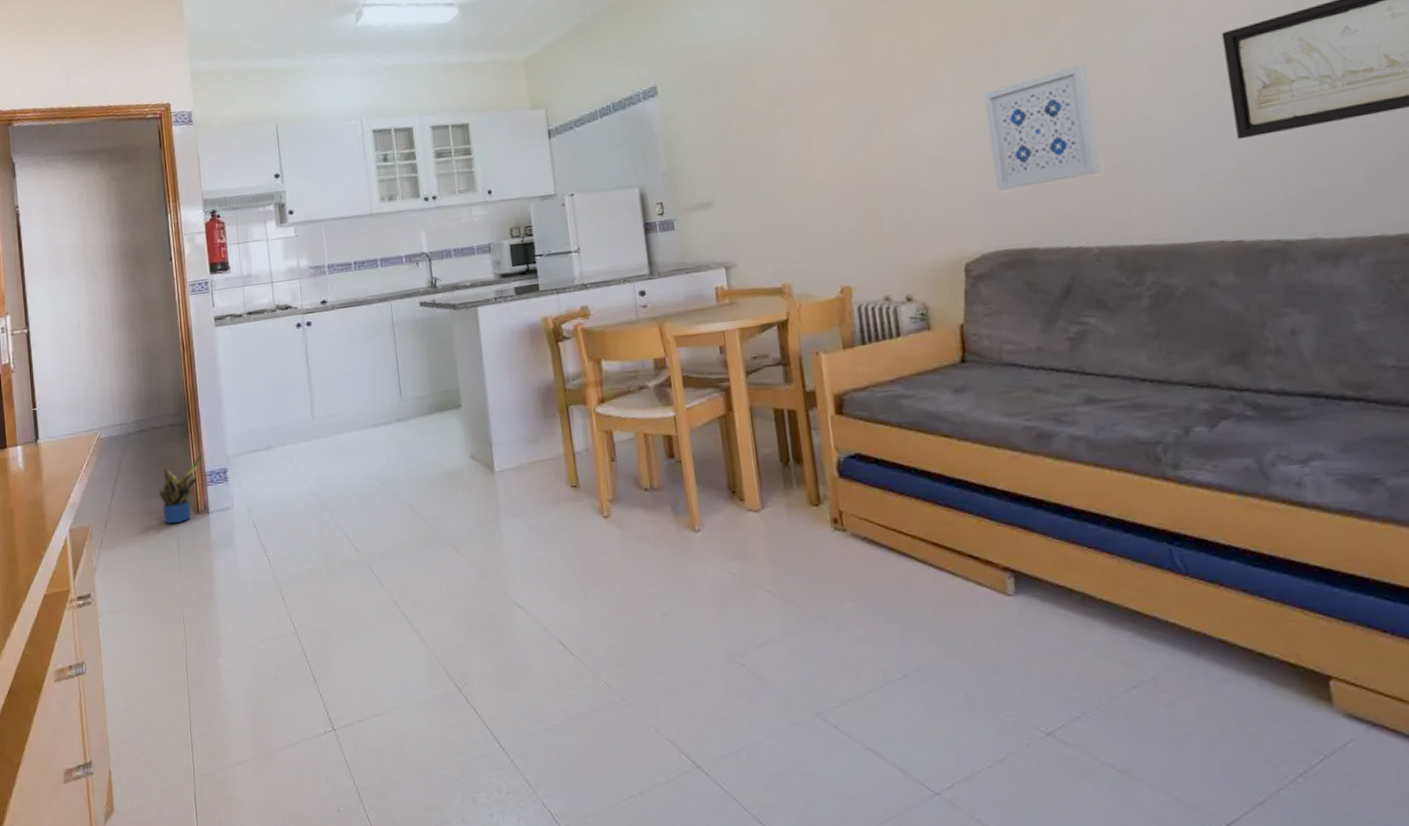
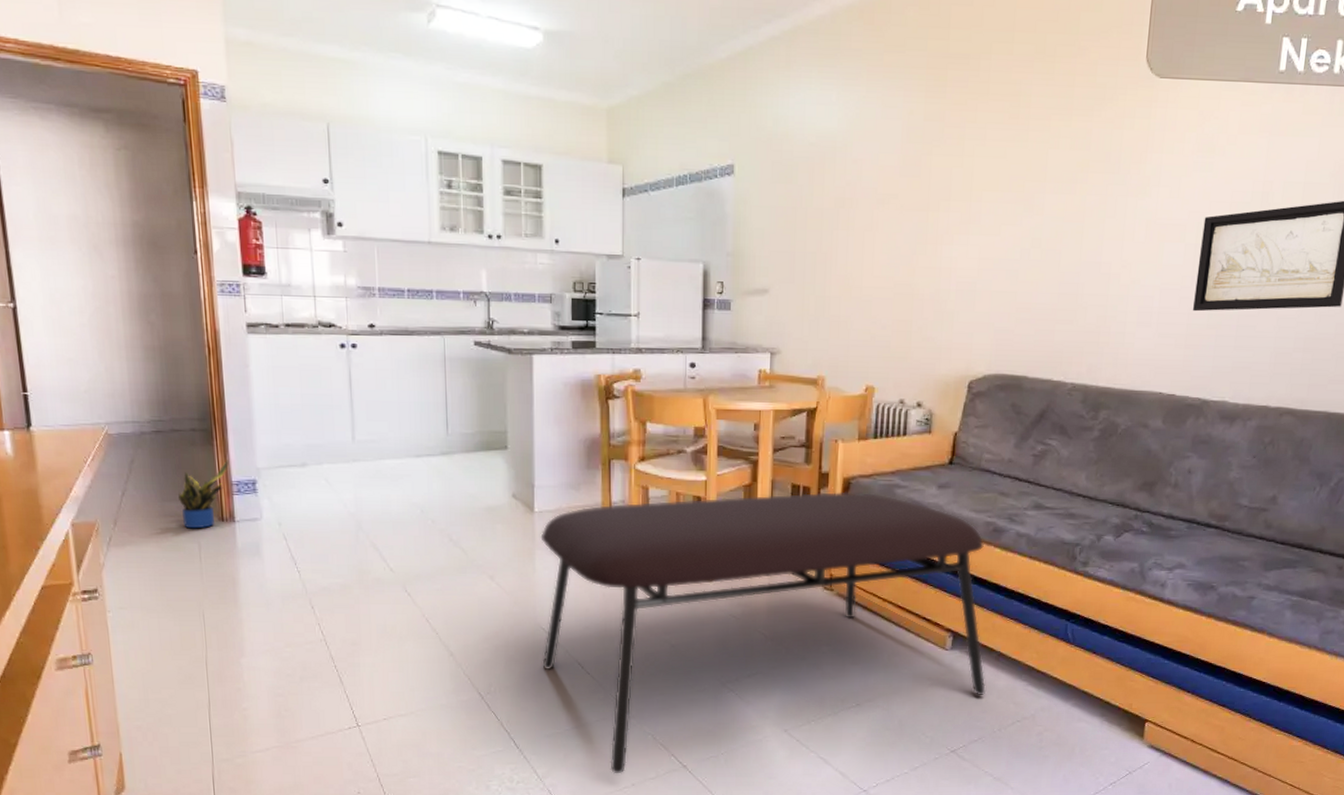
coffee table: none [503,408,1078,780] -> present [540,491,987,774]
wall art: present [984,64,1101,190] -> none [1007,222,1098,322]

